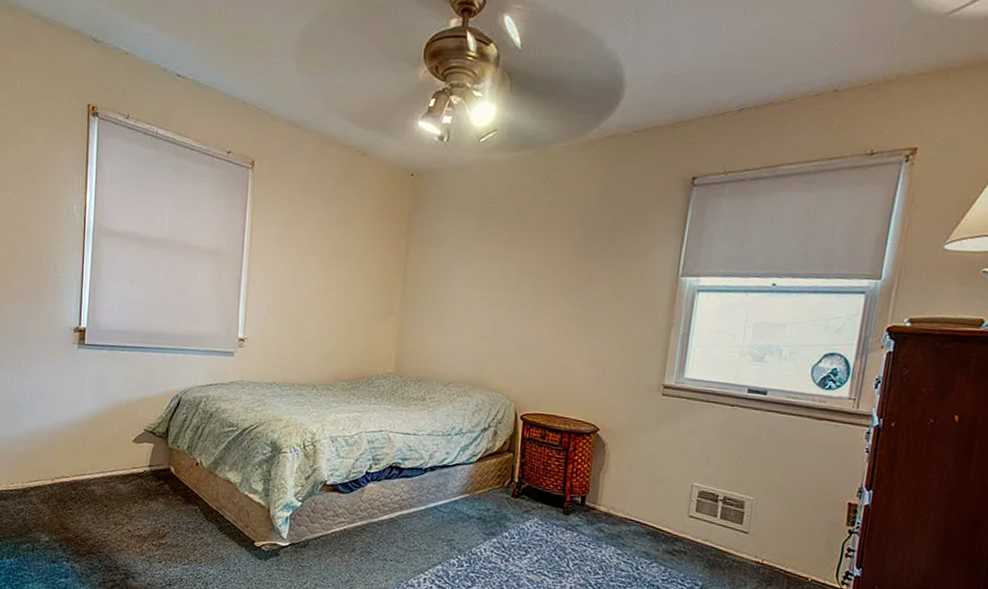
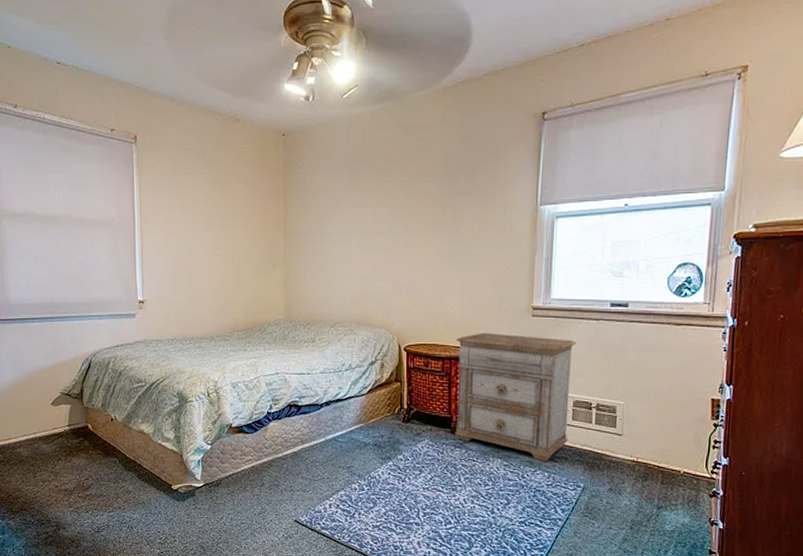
nightstand: none [566,407,707,554] -> present [454,333,576,461]

